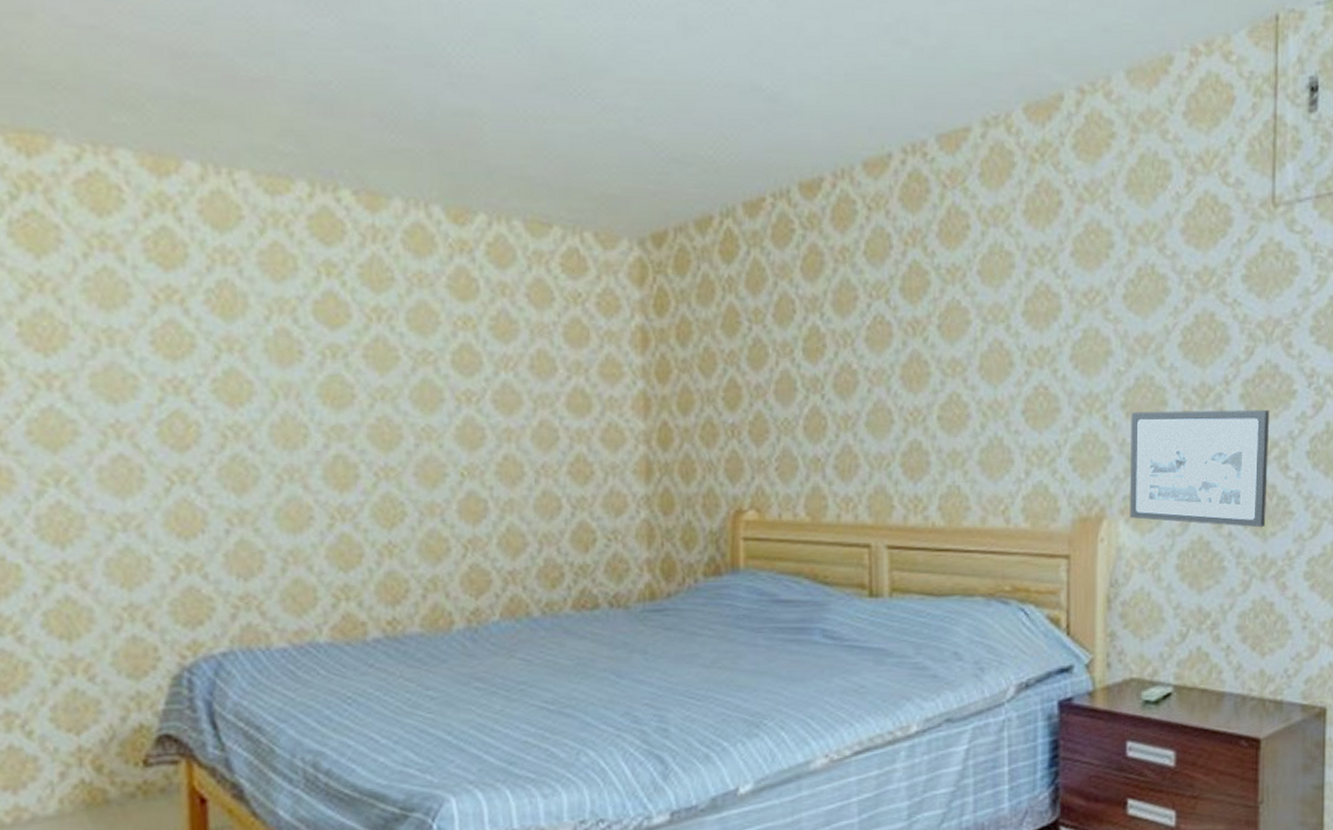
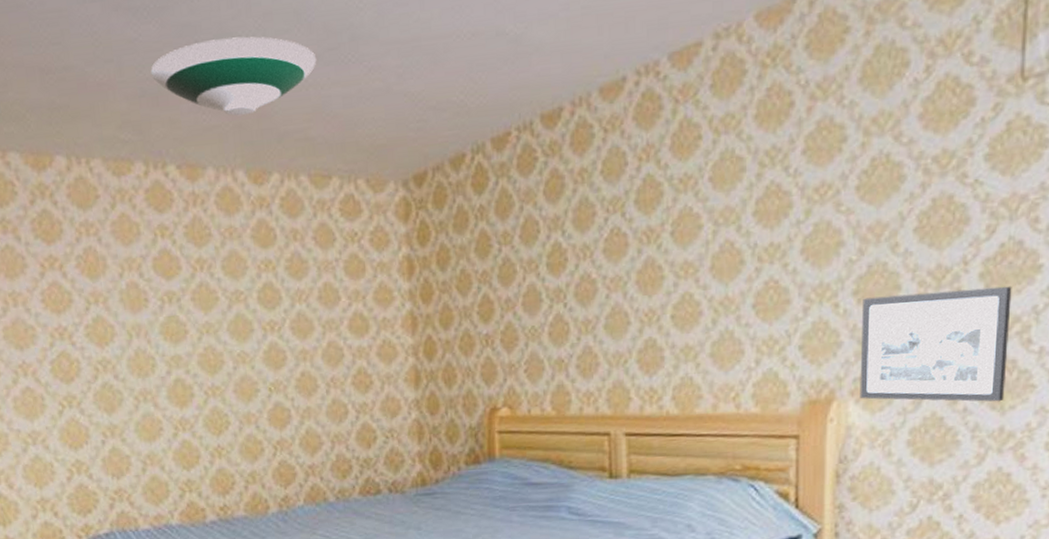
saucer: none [324,47,540,141] -> present [150,36,317,116]

